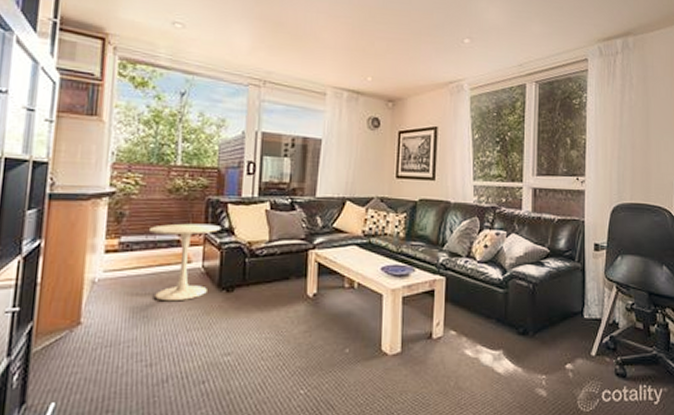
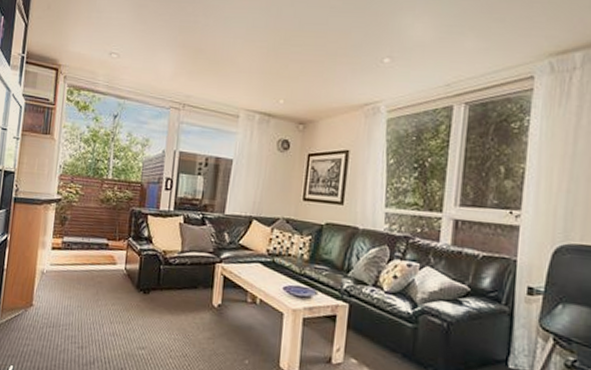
side table: present [148,223,222,302] -> none [84,229,142,297]

